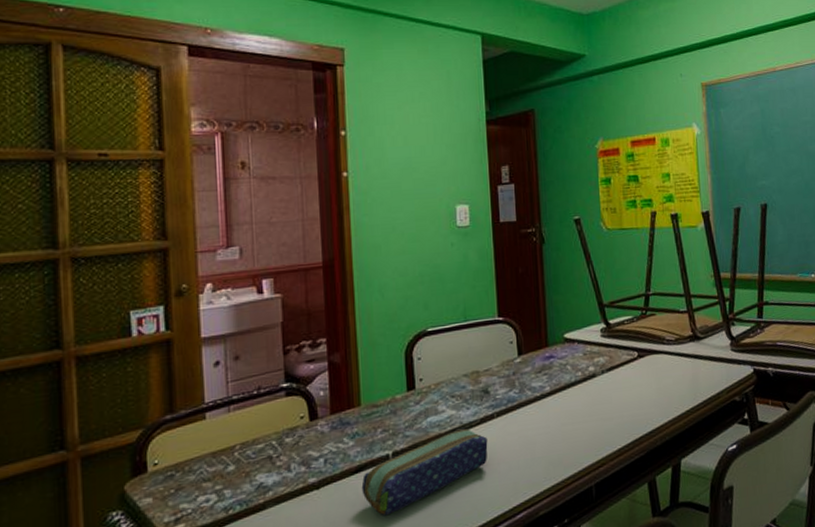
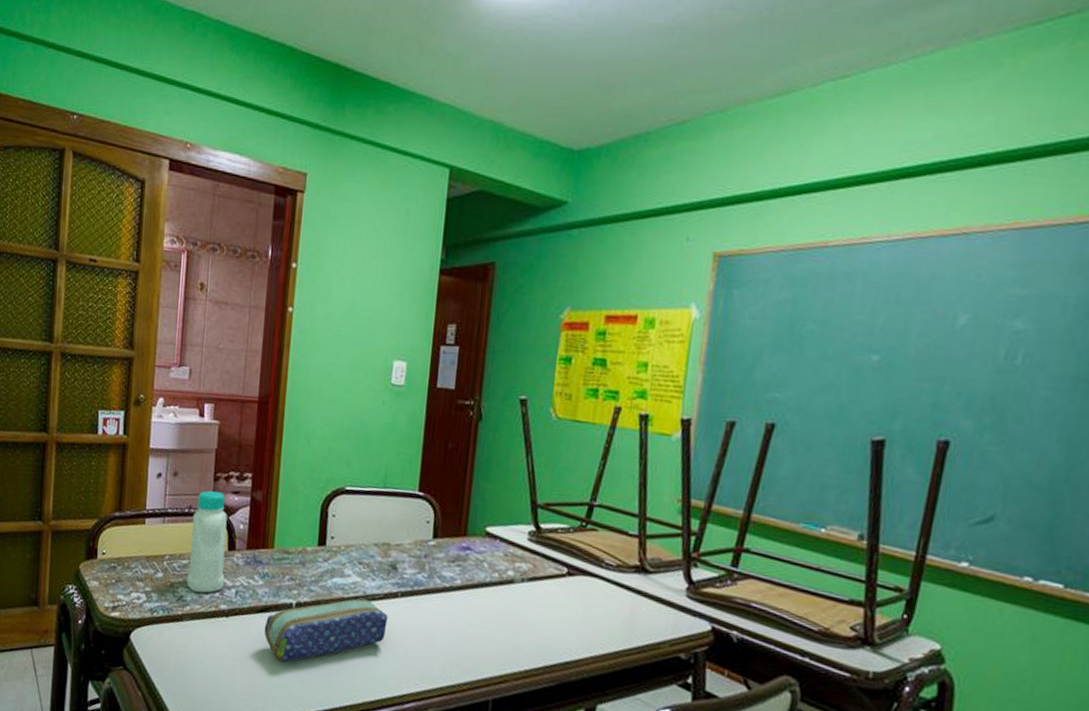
bottle: none [263,364,310,475] -> present [186,491,227,593]

